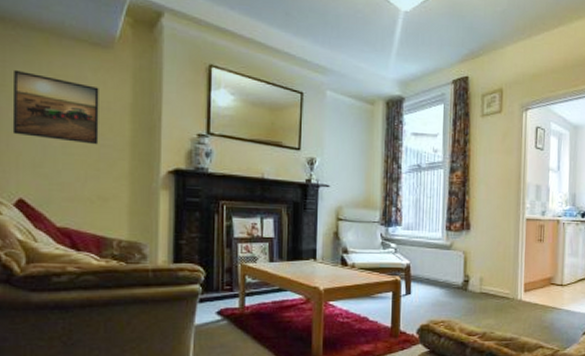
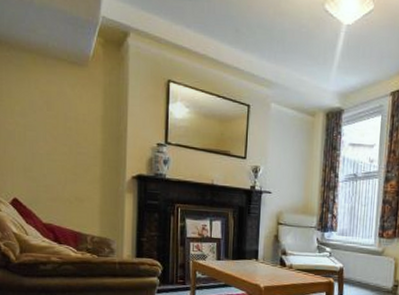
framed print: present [12,69,99,145] -> none [8,86,76,153]

